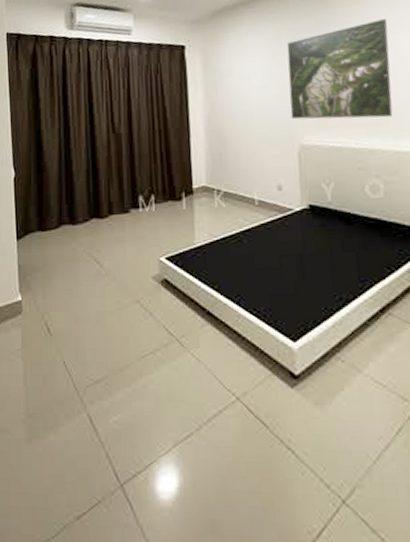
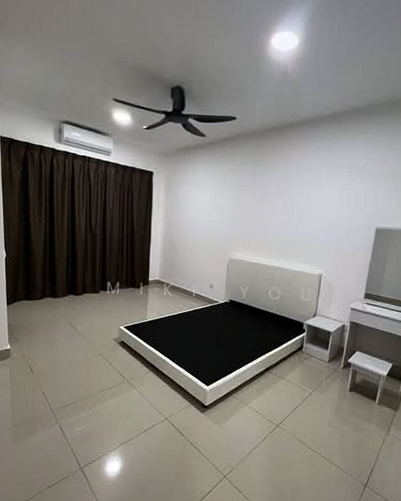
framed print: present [286,19,393,120] -> none [226,176,303,247]

